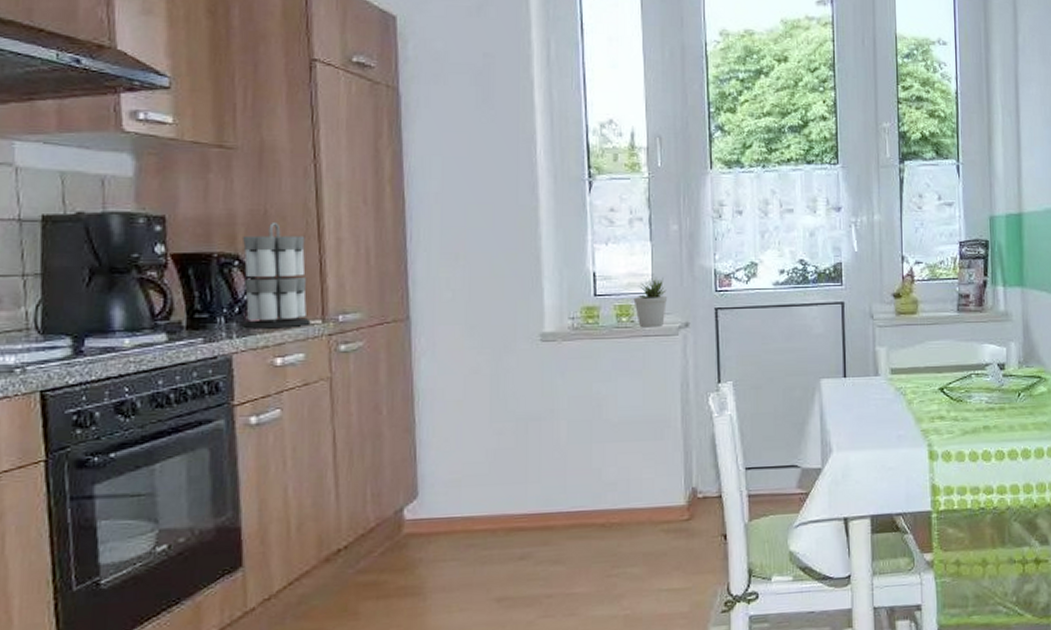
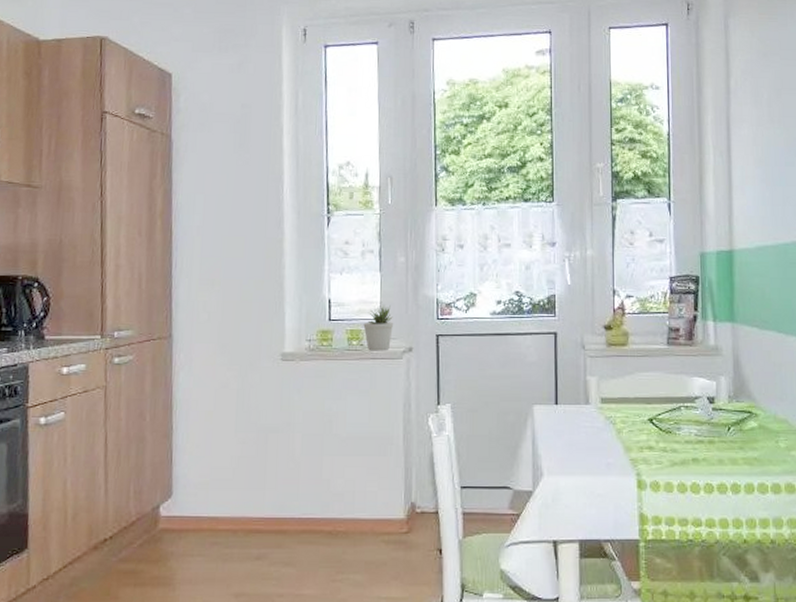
spice rack: present [243,221,311,329] -> none [40,250,92,342]

